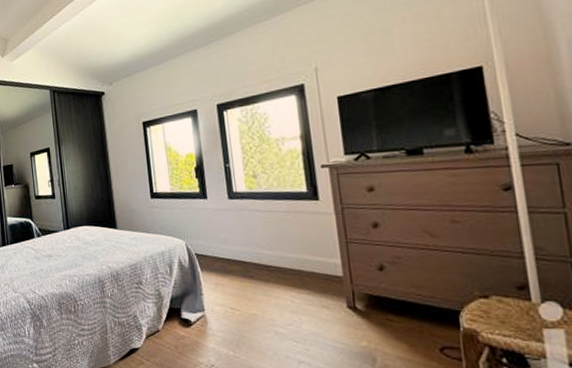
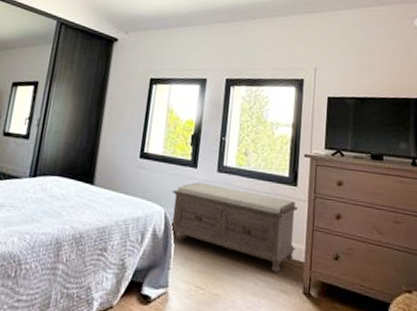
bench: none [188,211,330,289] -> present [169,182,298,273]

